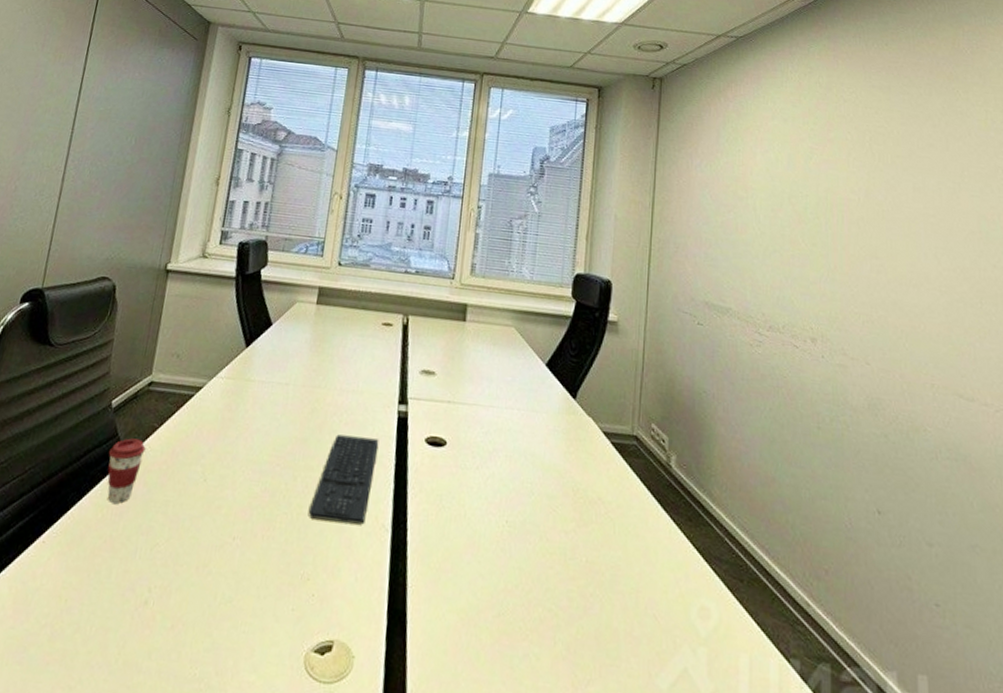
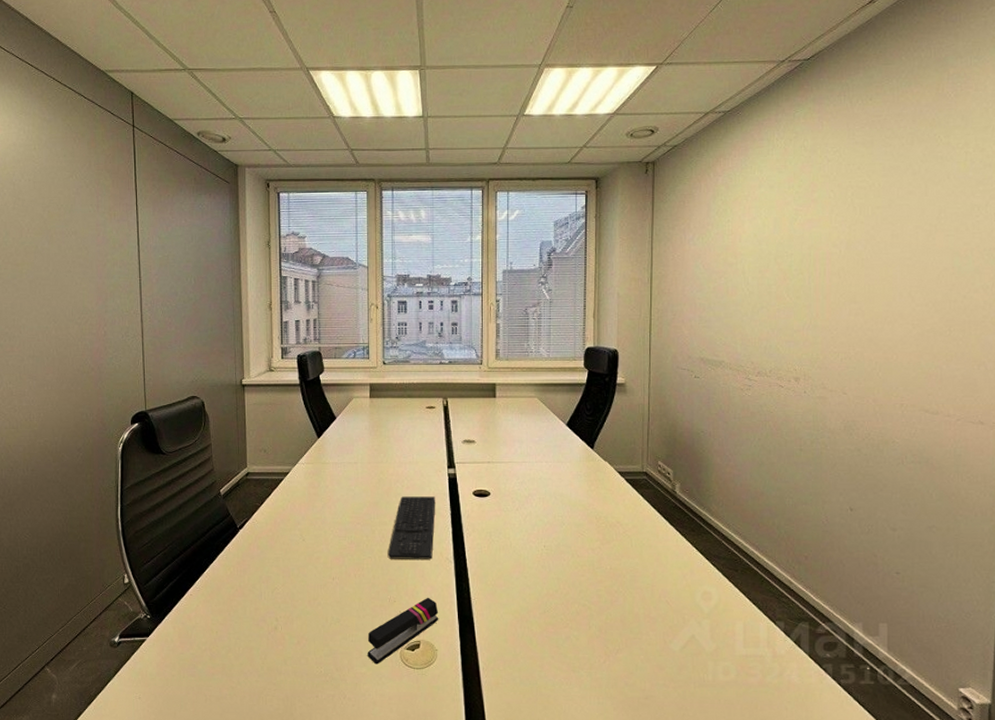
coffee cup: present [107,438,146,504] -> none [225,516,254,563]
stapler: none [260,577,363,671] -> present [367,597,439,665]

